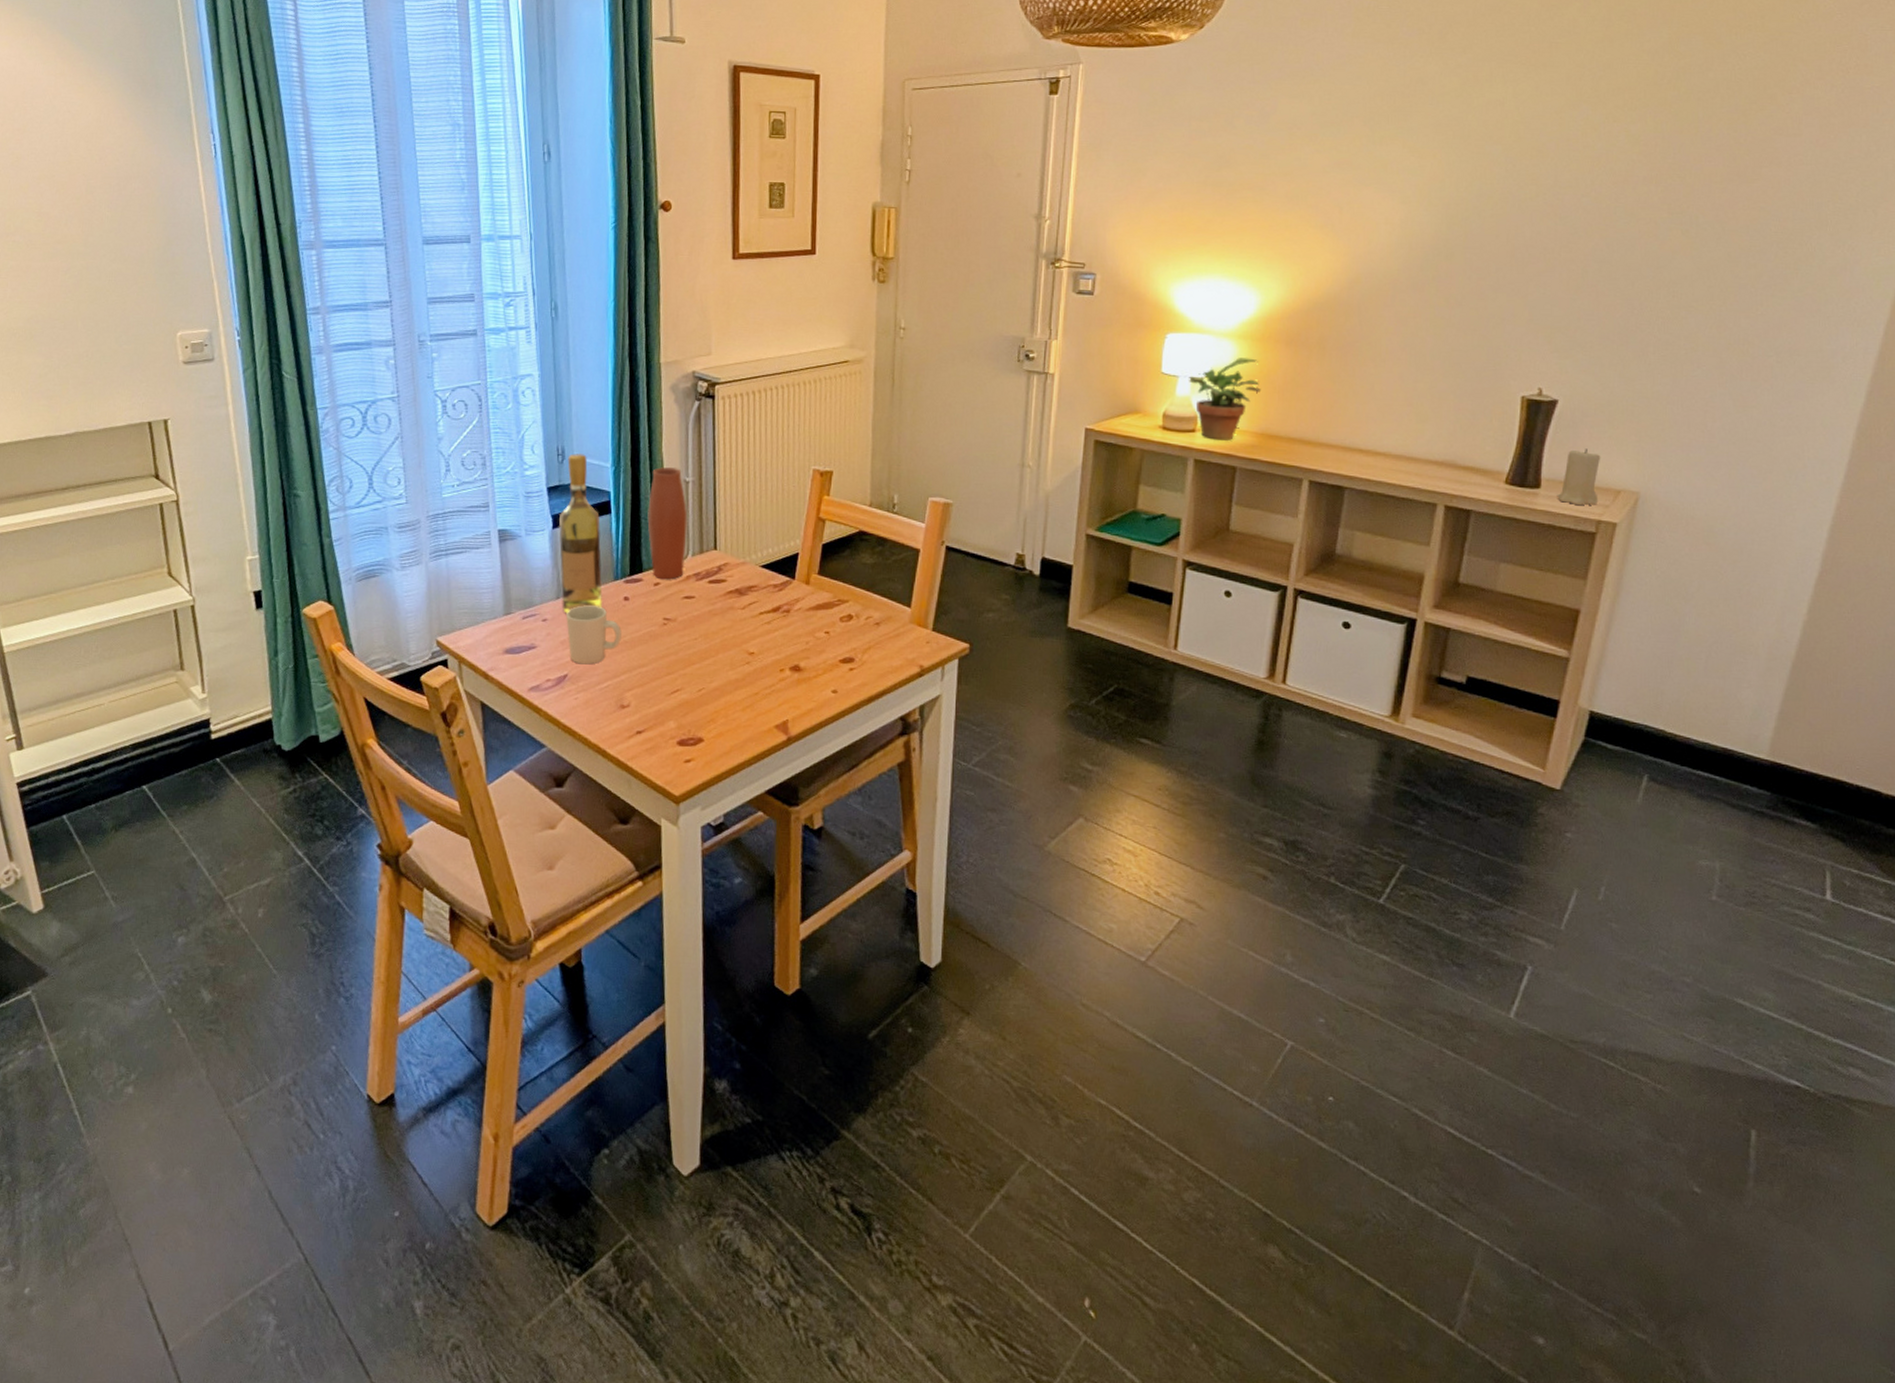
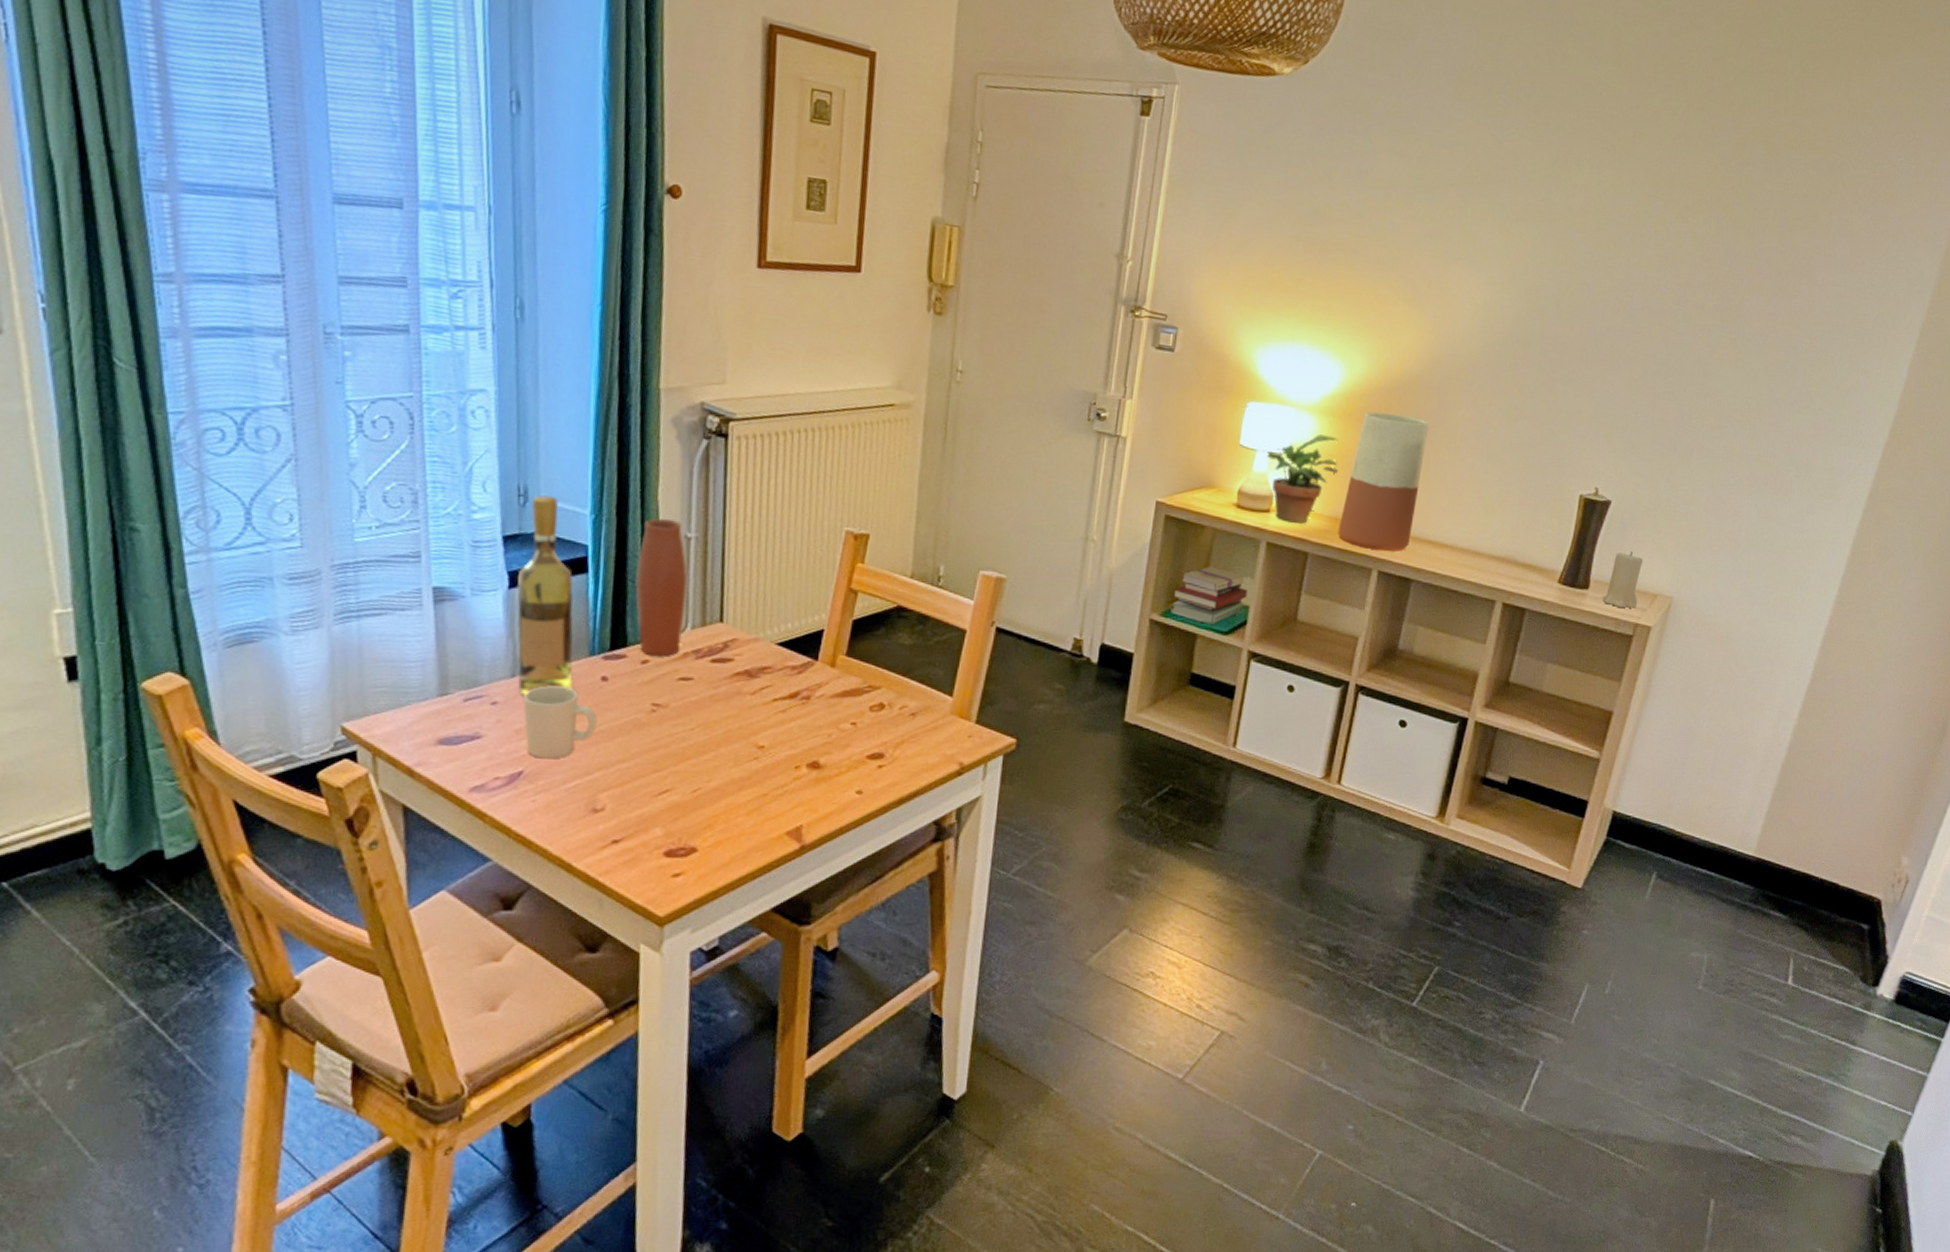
books: none [1105,483,1179,538] -> present [1171,566,1248,626]
vase: none [1265,332,1352,461] -> present [1338,411,1430,552]

